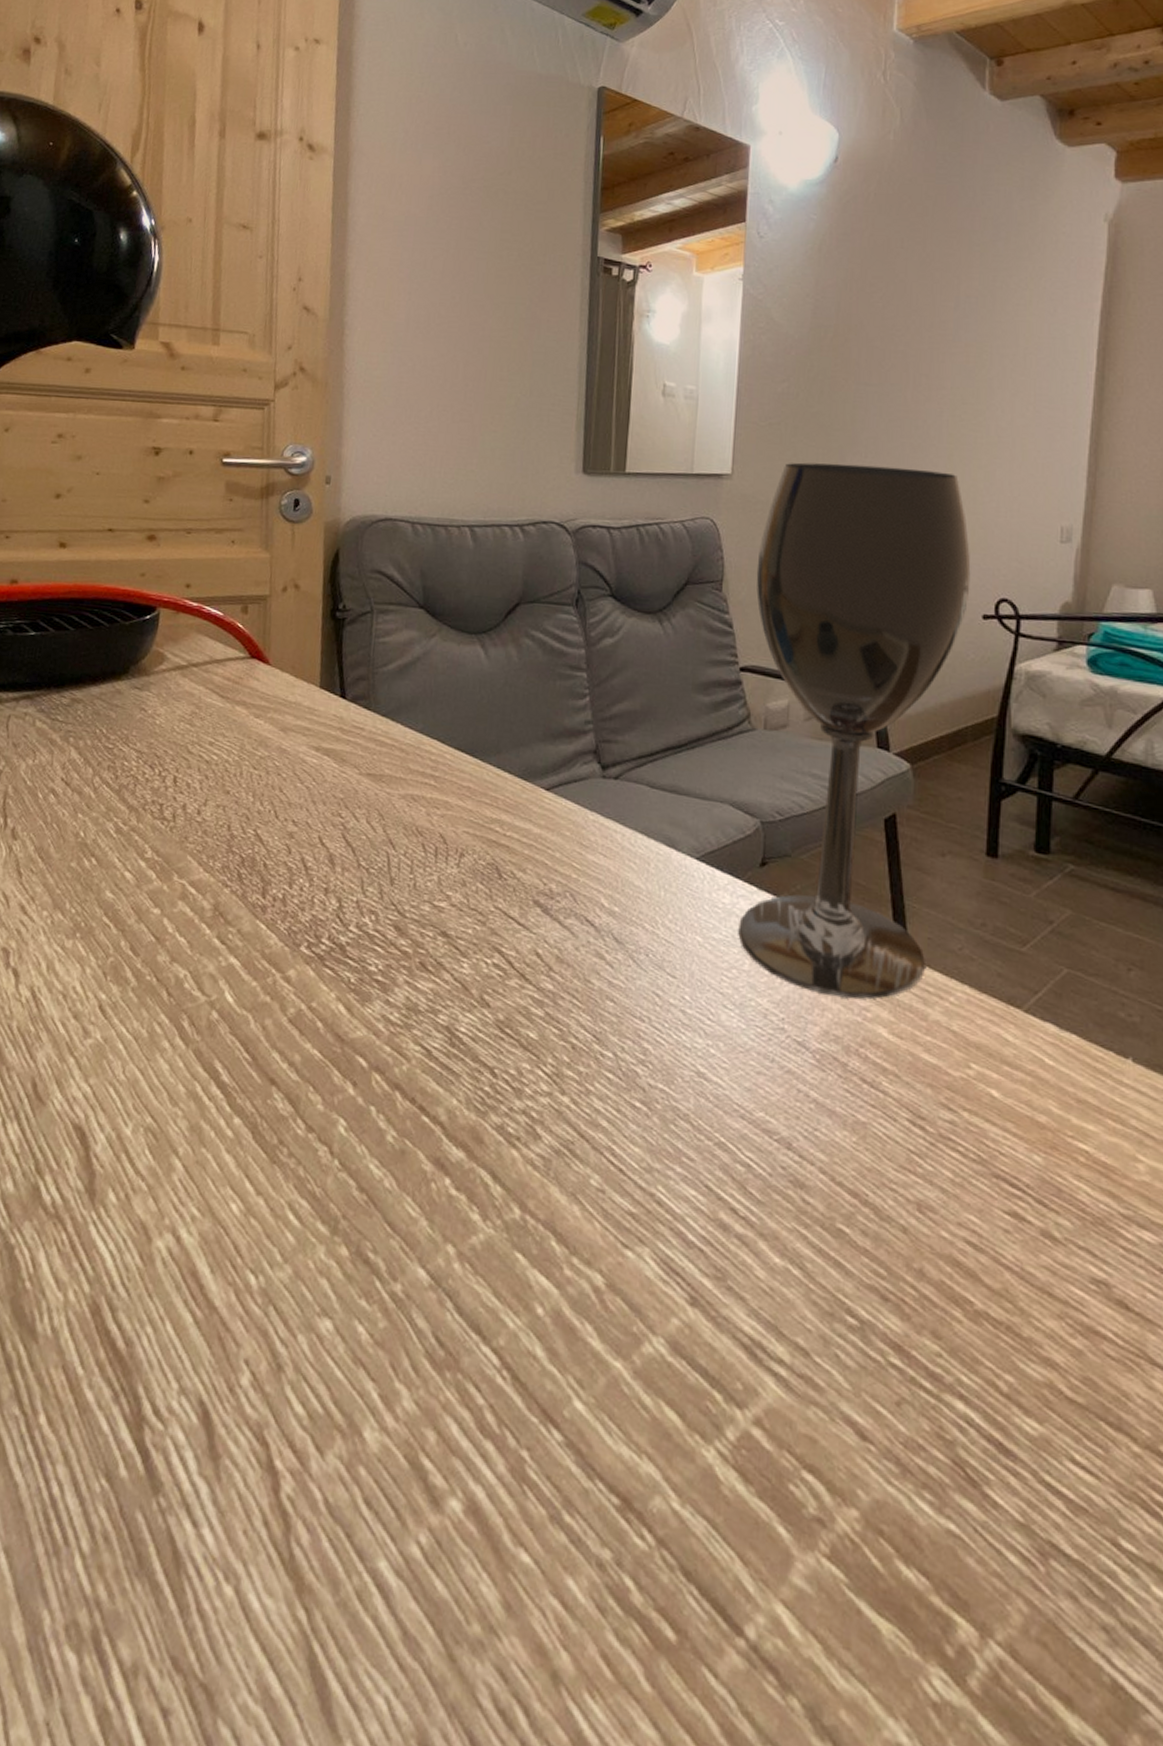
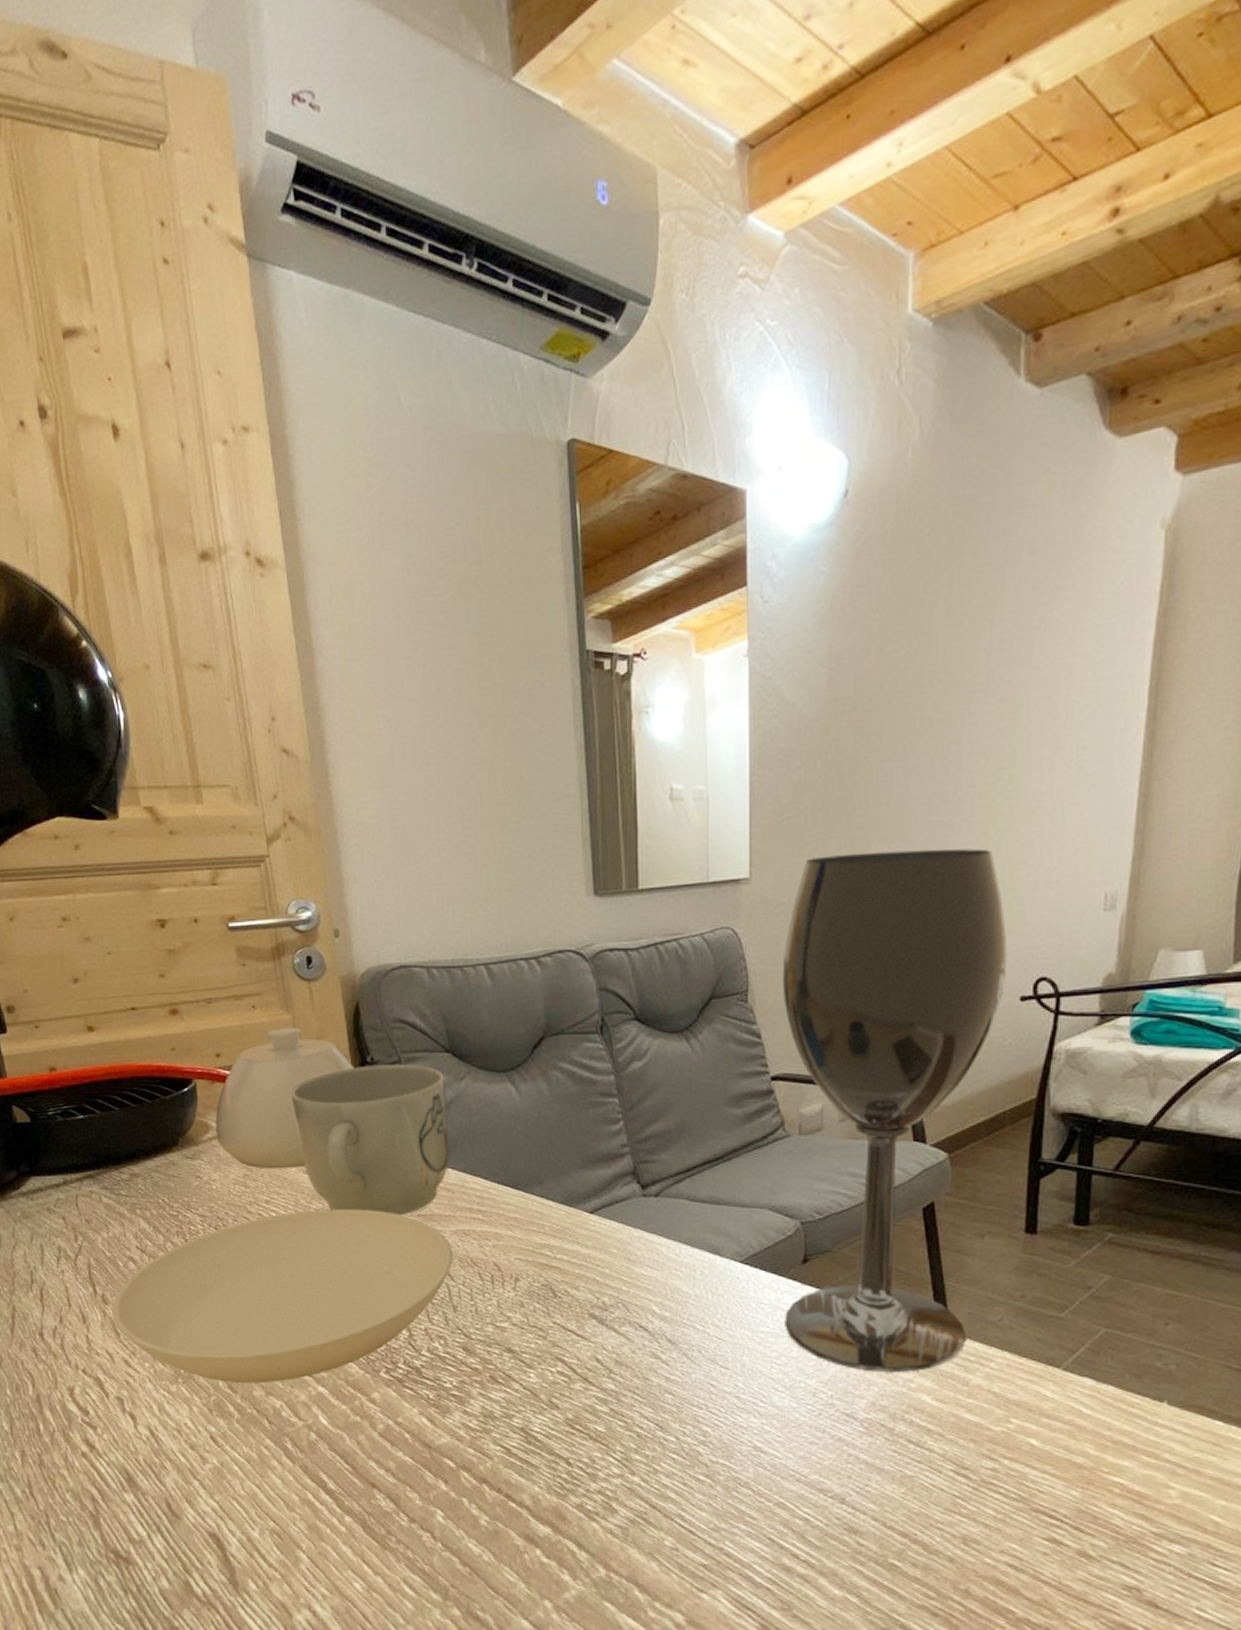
saucer: none [18,757,399,948] -> present [112,1209,453,1383]
sugar bowl: none [170,565,325,710] -> present [215,1026,355,1169]
mug: none [254,612,415,773] -> present [290,1064,450,1216]

